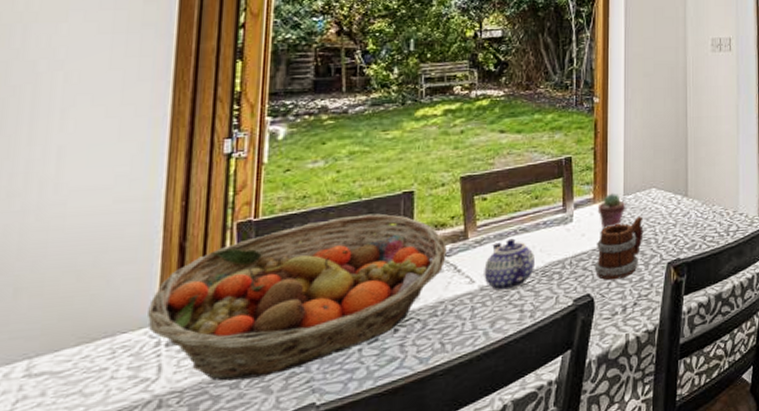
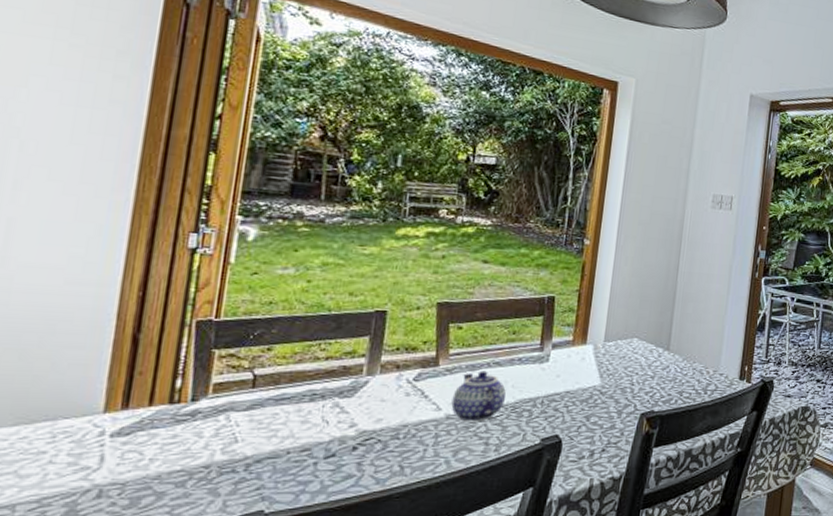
fruit basket: present [148,213,447,382] -> none [93,328,416,479]
mug: present [594,216,644,281] -> none [566,364,622,424]
potted succulent: present [597,193,626,230] -> none [575,337,606,373]

